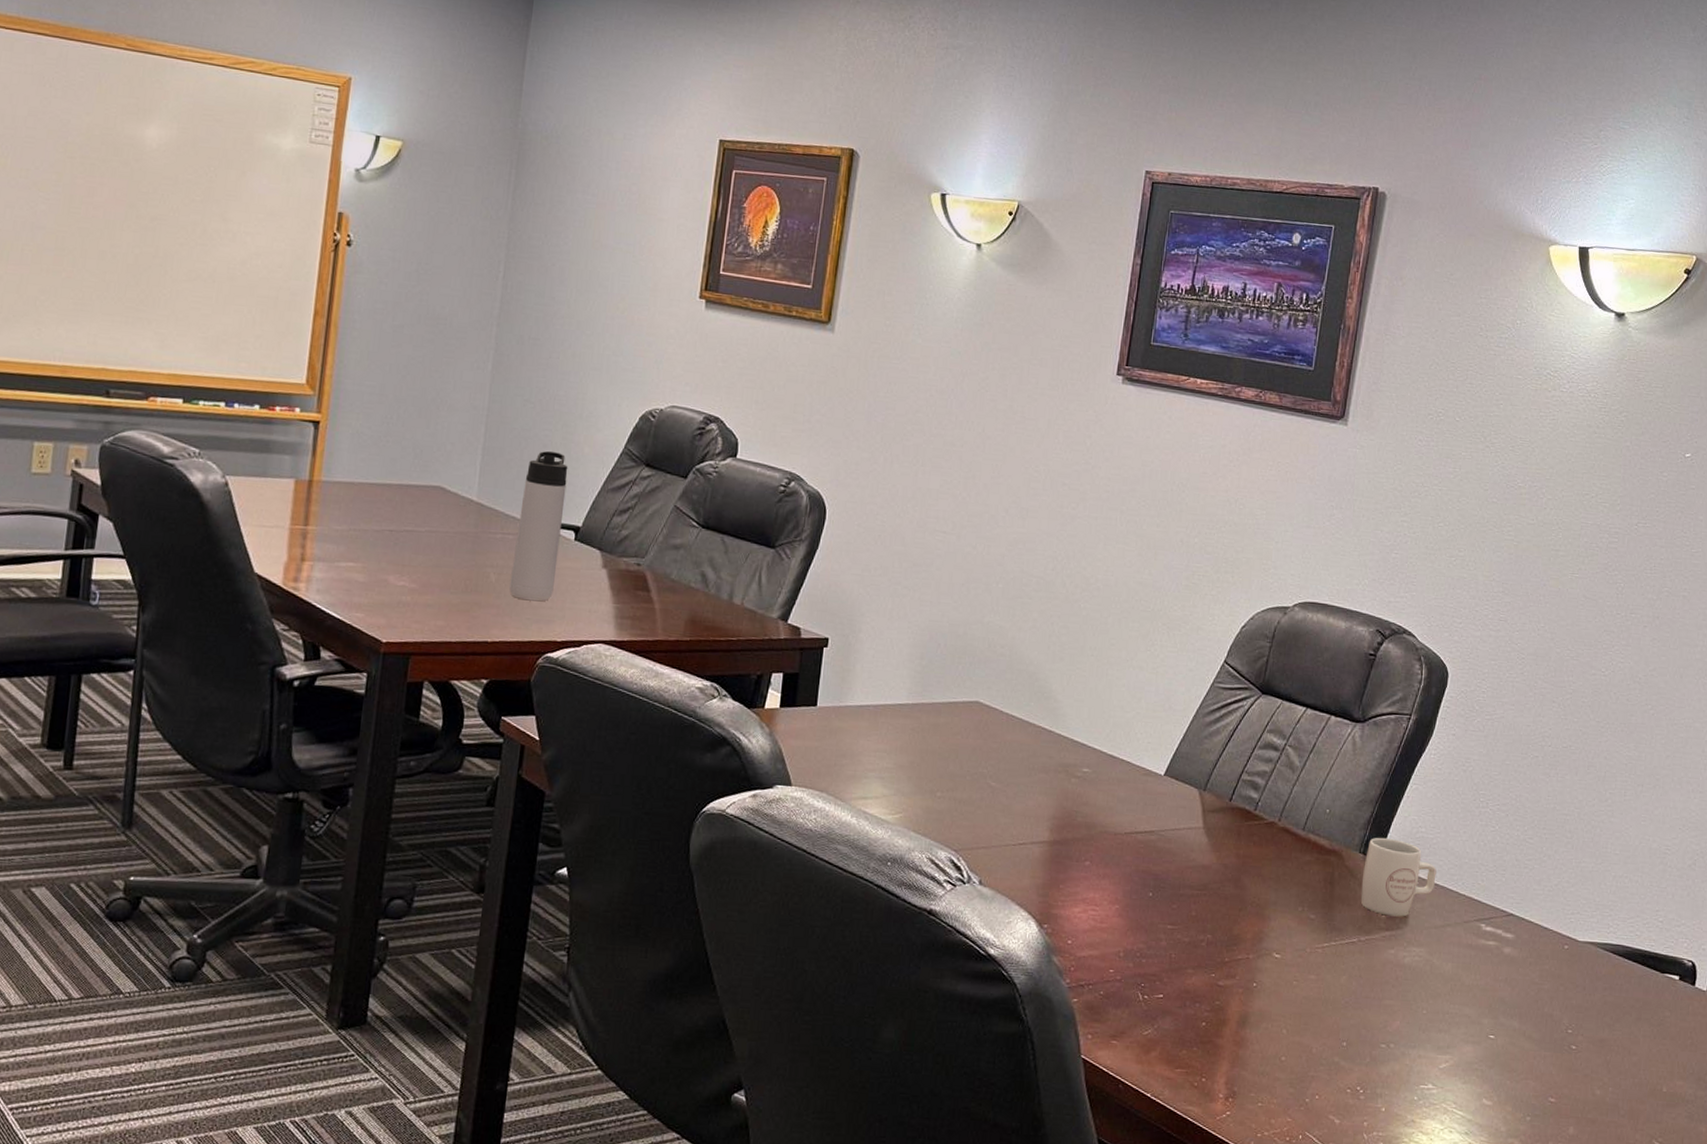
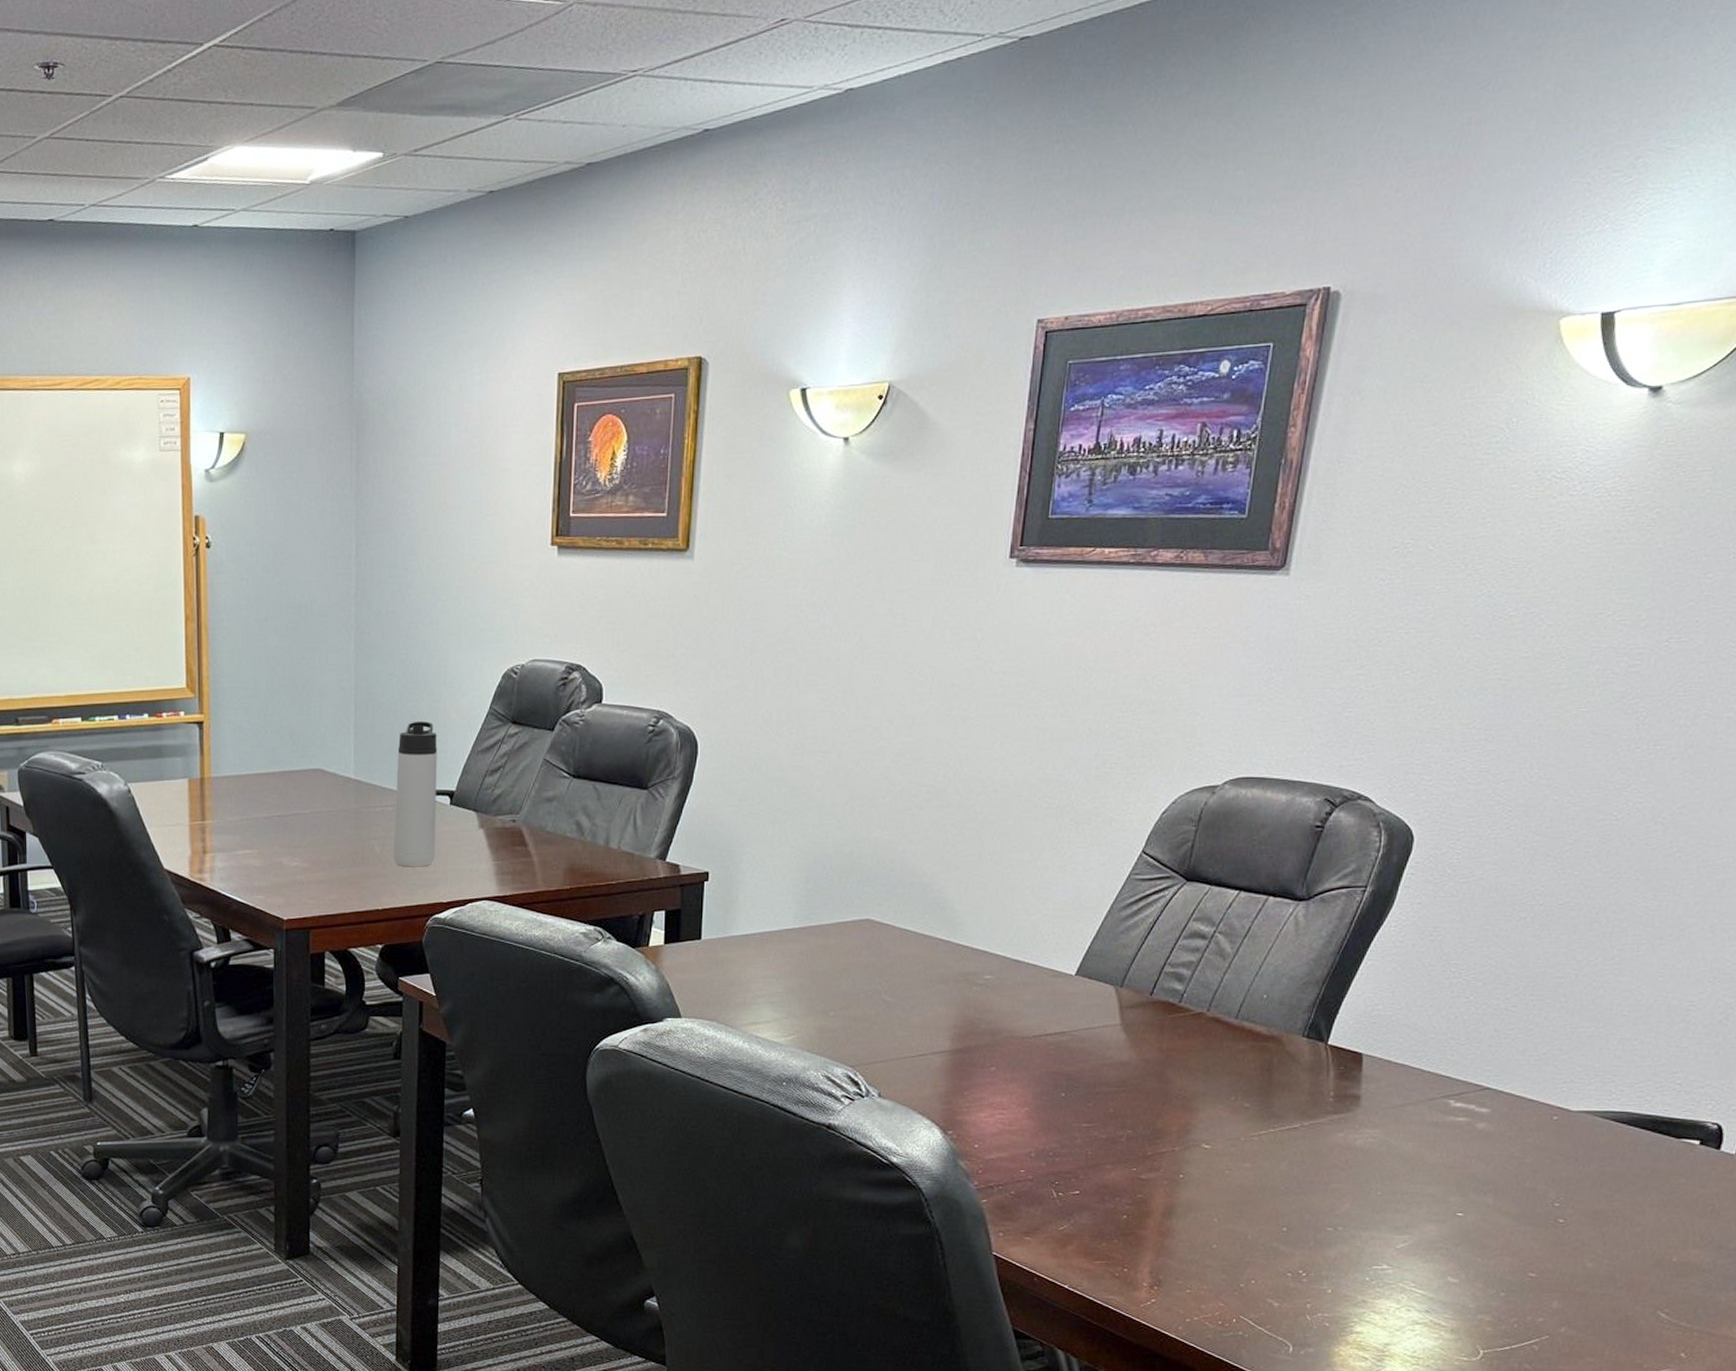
mug: present [1360,837,1437,917] -> none [1303,1019,1396,1099]

